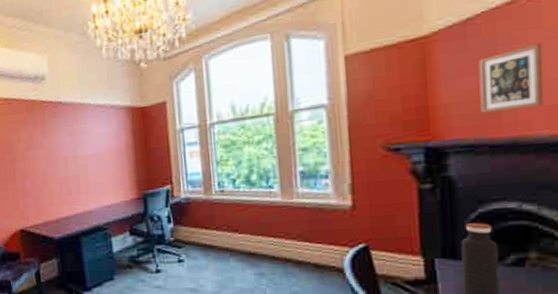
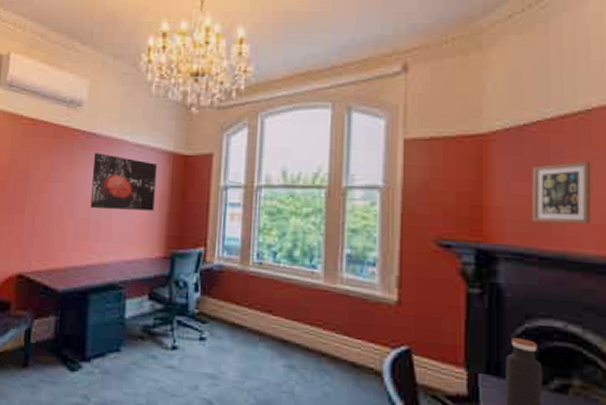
wall art: none [63,118,122,167] -> present [90,153,157,211]

